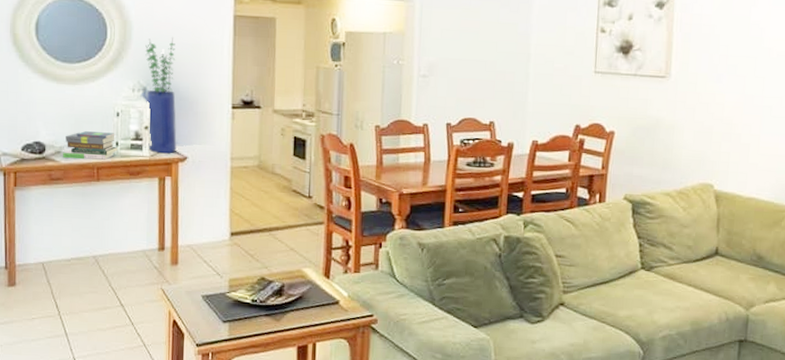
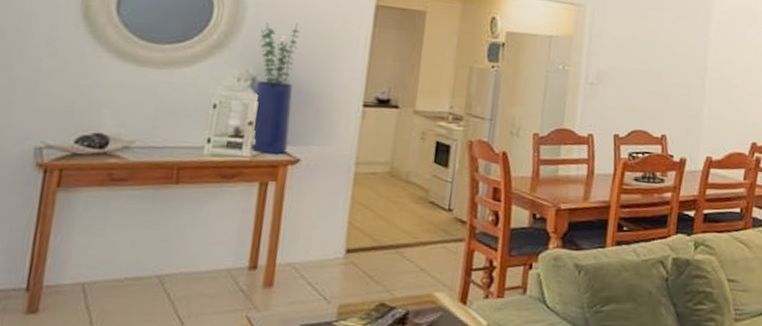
books: present [63,131,117,160] -> none [132,123,209,159]

